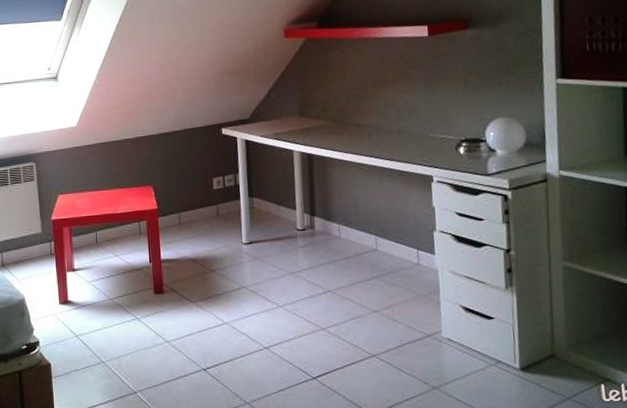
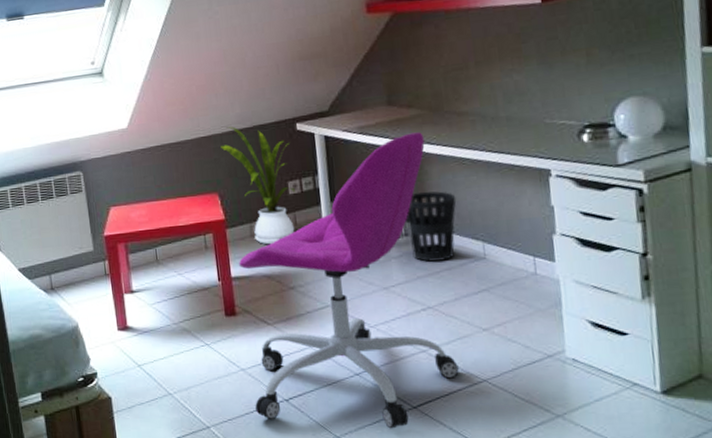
house plant: none [156,129,220,233] -> present [220,126,296,245]
office chair: none [168,140,353,397] -> present [239,132,459,429]
wastebasket: none [312,191,355,252] -> present [406,191,457,262]

